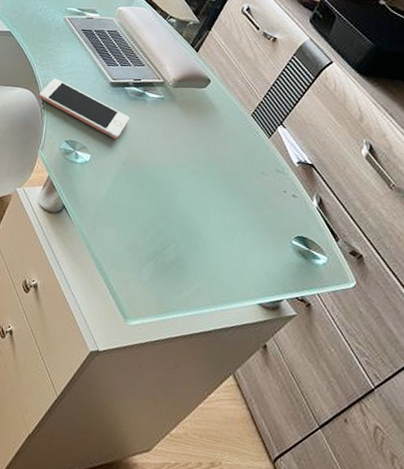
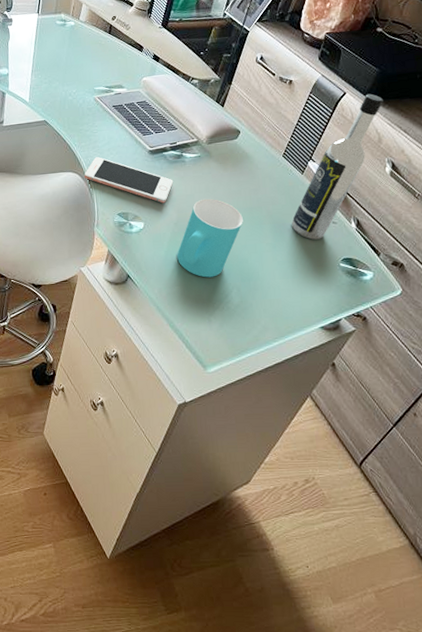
cup: none [118,143,196,227] -> present [177,198,243,278]
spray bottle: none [247,67,373,210] -> present [292,93,383,240]

